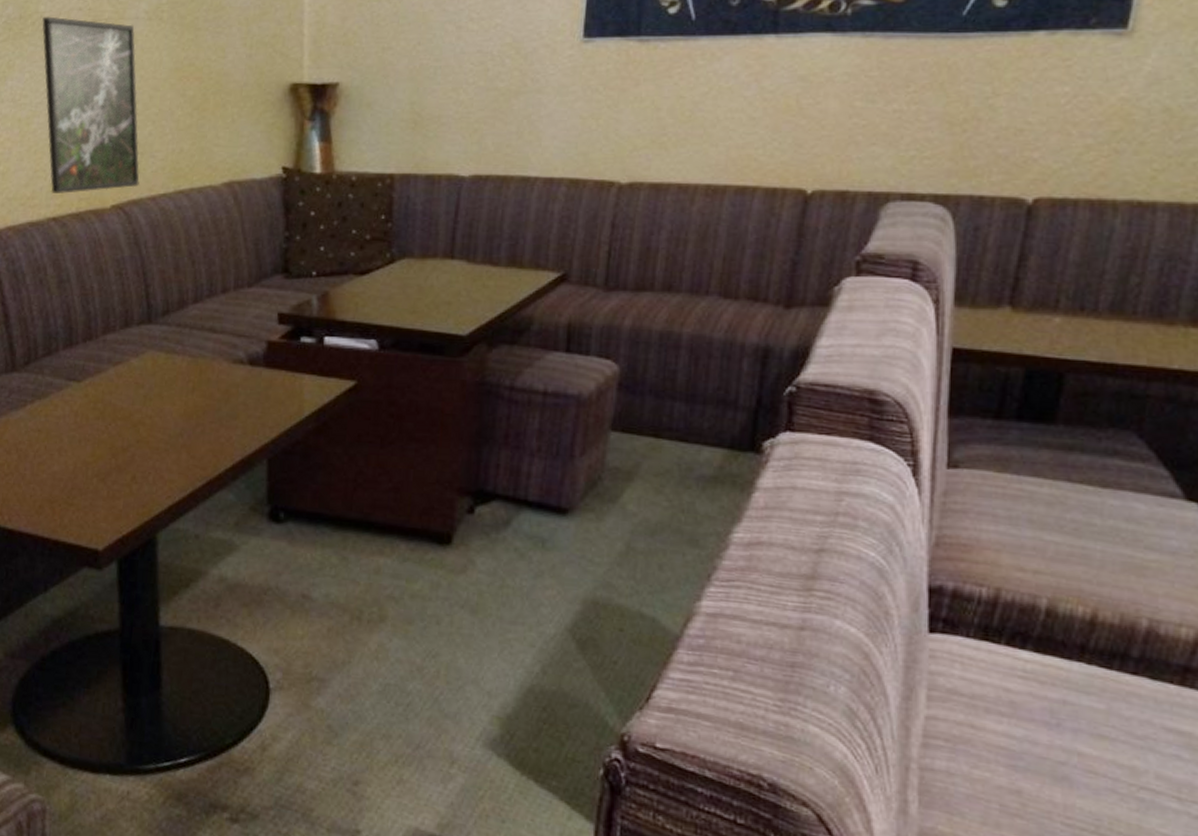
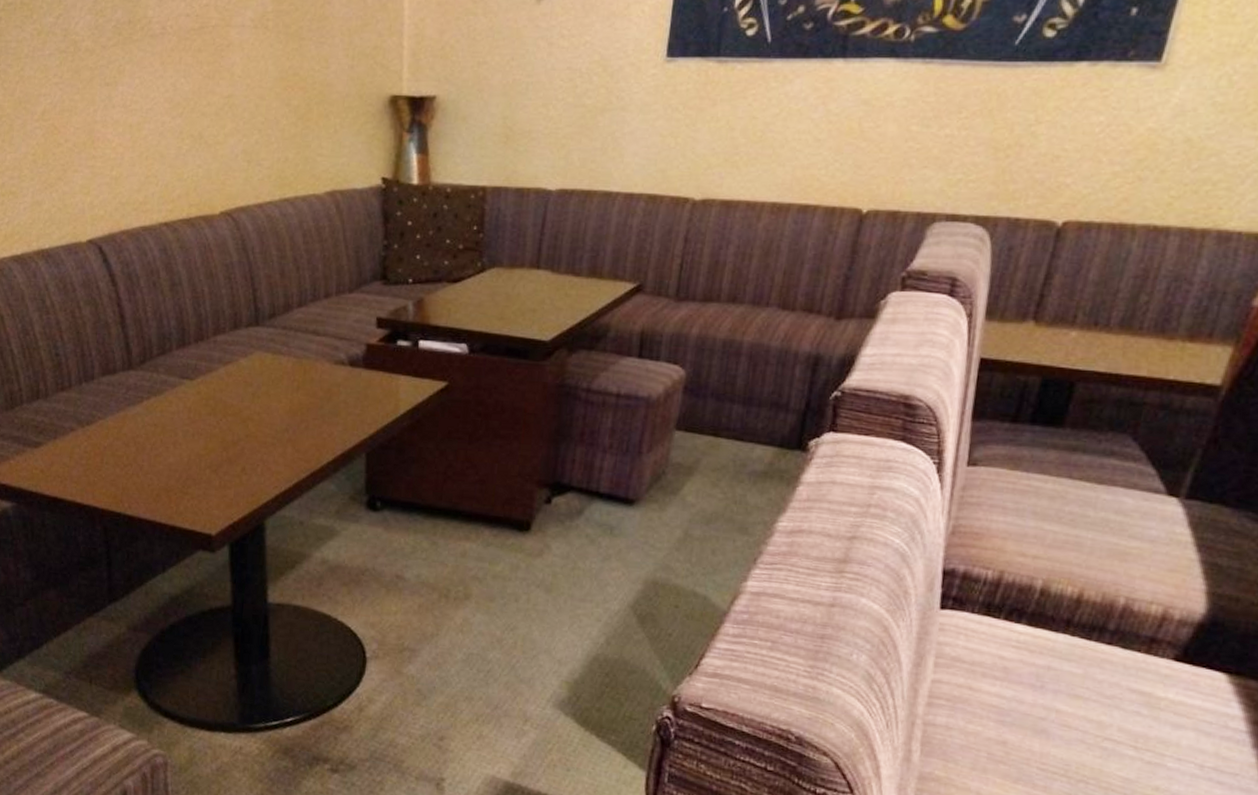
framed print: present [42,16,140,193] -> none [151,22,247,199]

